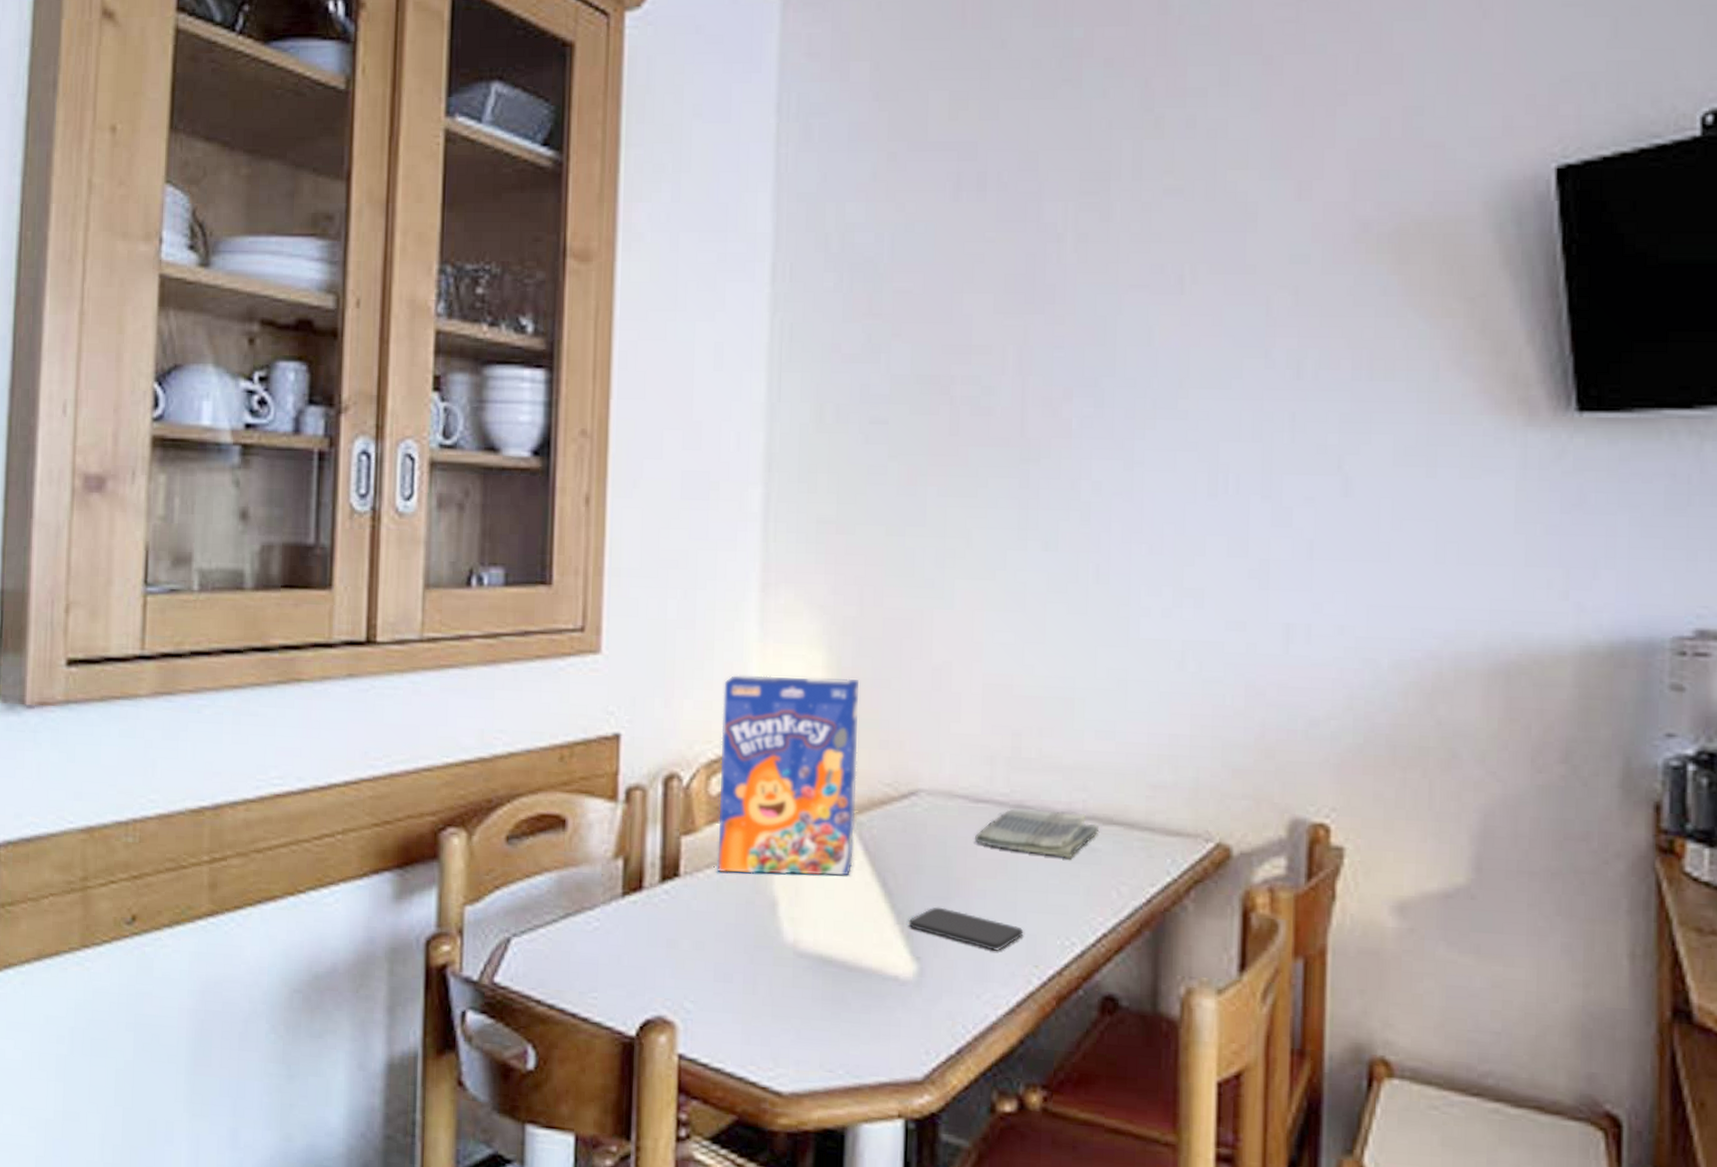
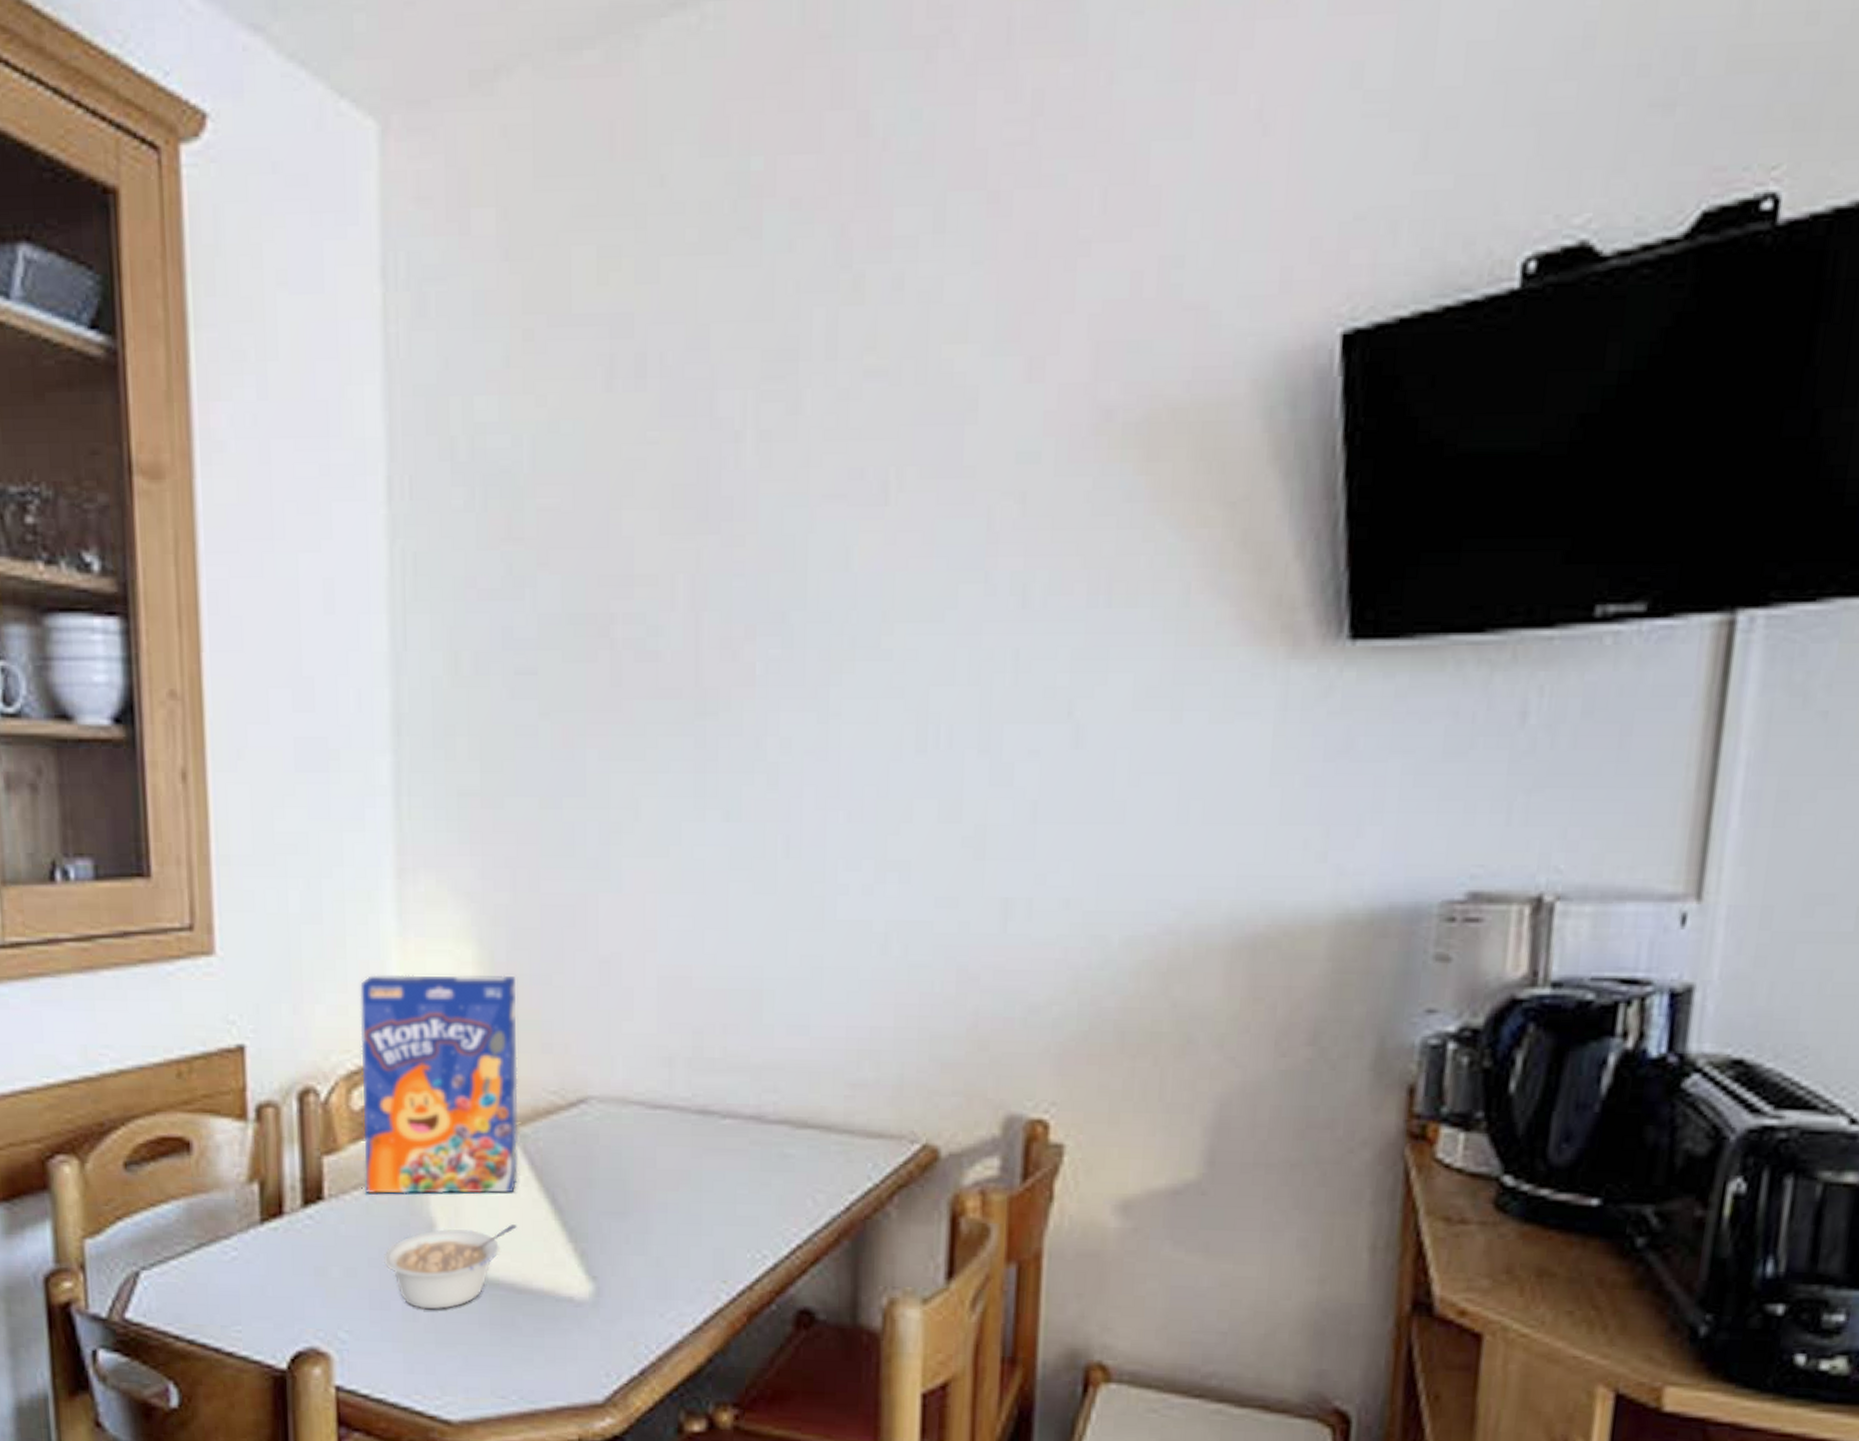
legume: none [730,905,850,983] -> present [384,1225,517,1309]
smartphone: present [909,907,1024,951] -> none [583,1222,710,1267]
dish towel: present [975,808,1099,860] -> none [654,1114,792,1168]

